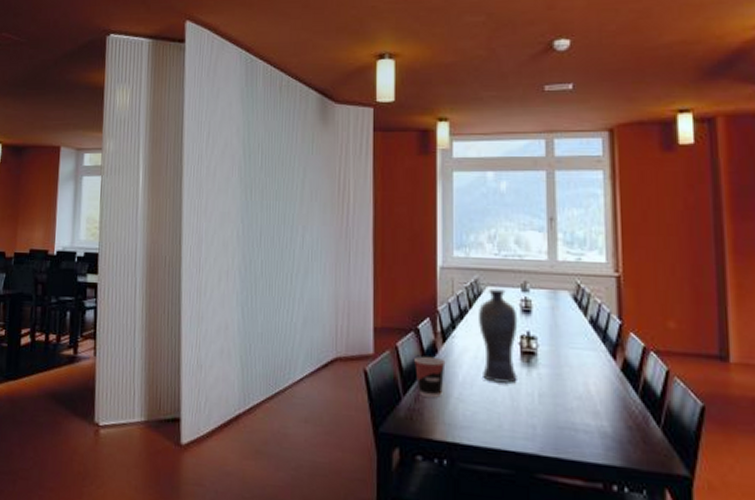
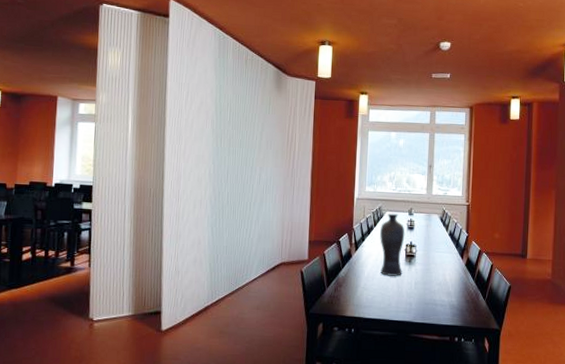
cup: present [415,356,446,398] -> none [336,260,357,288]

